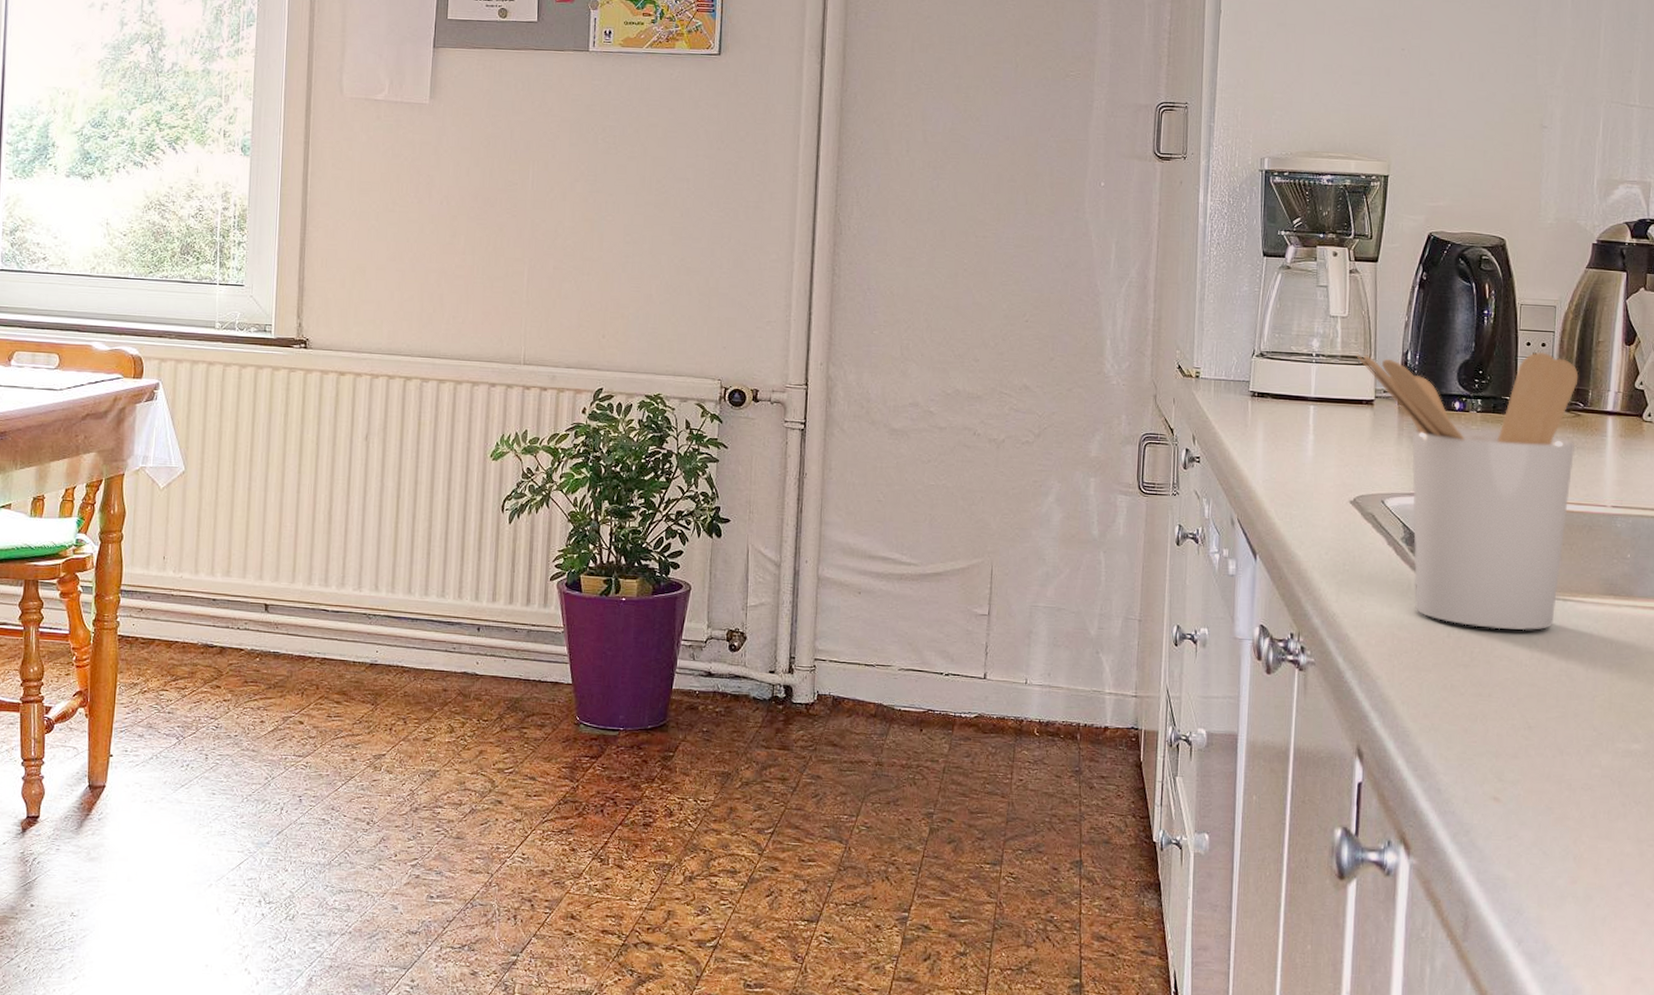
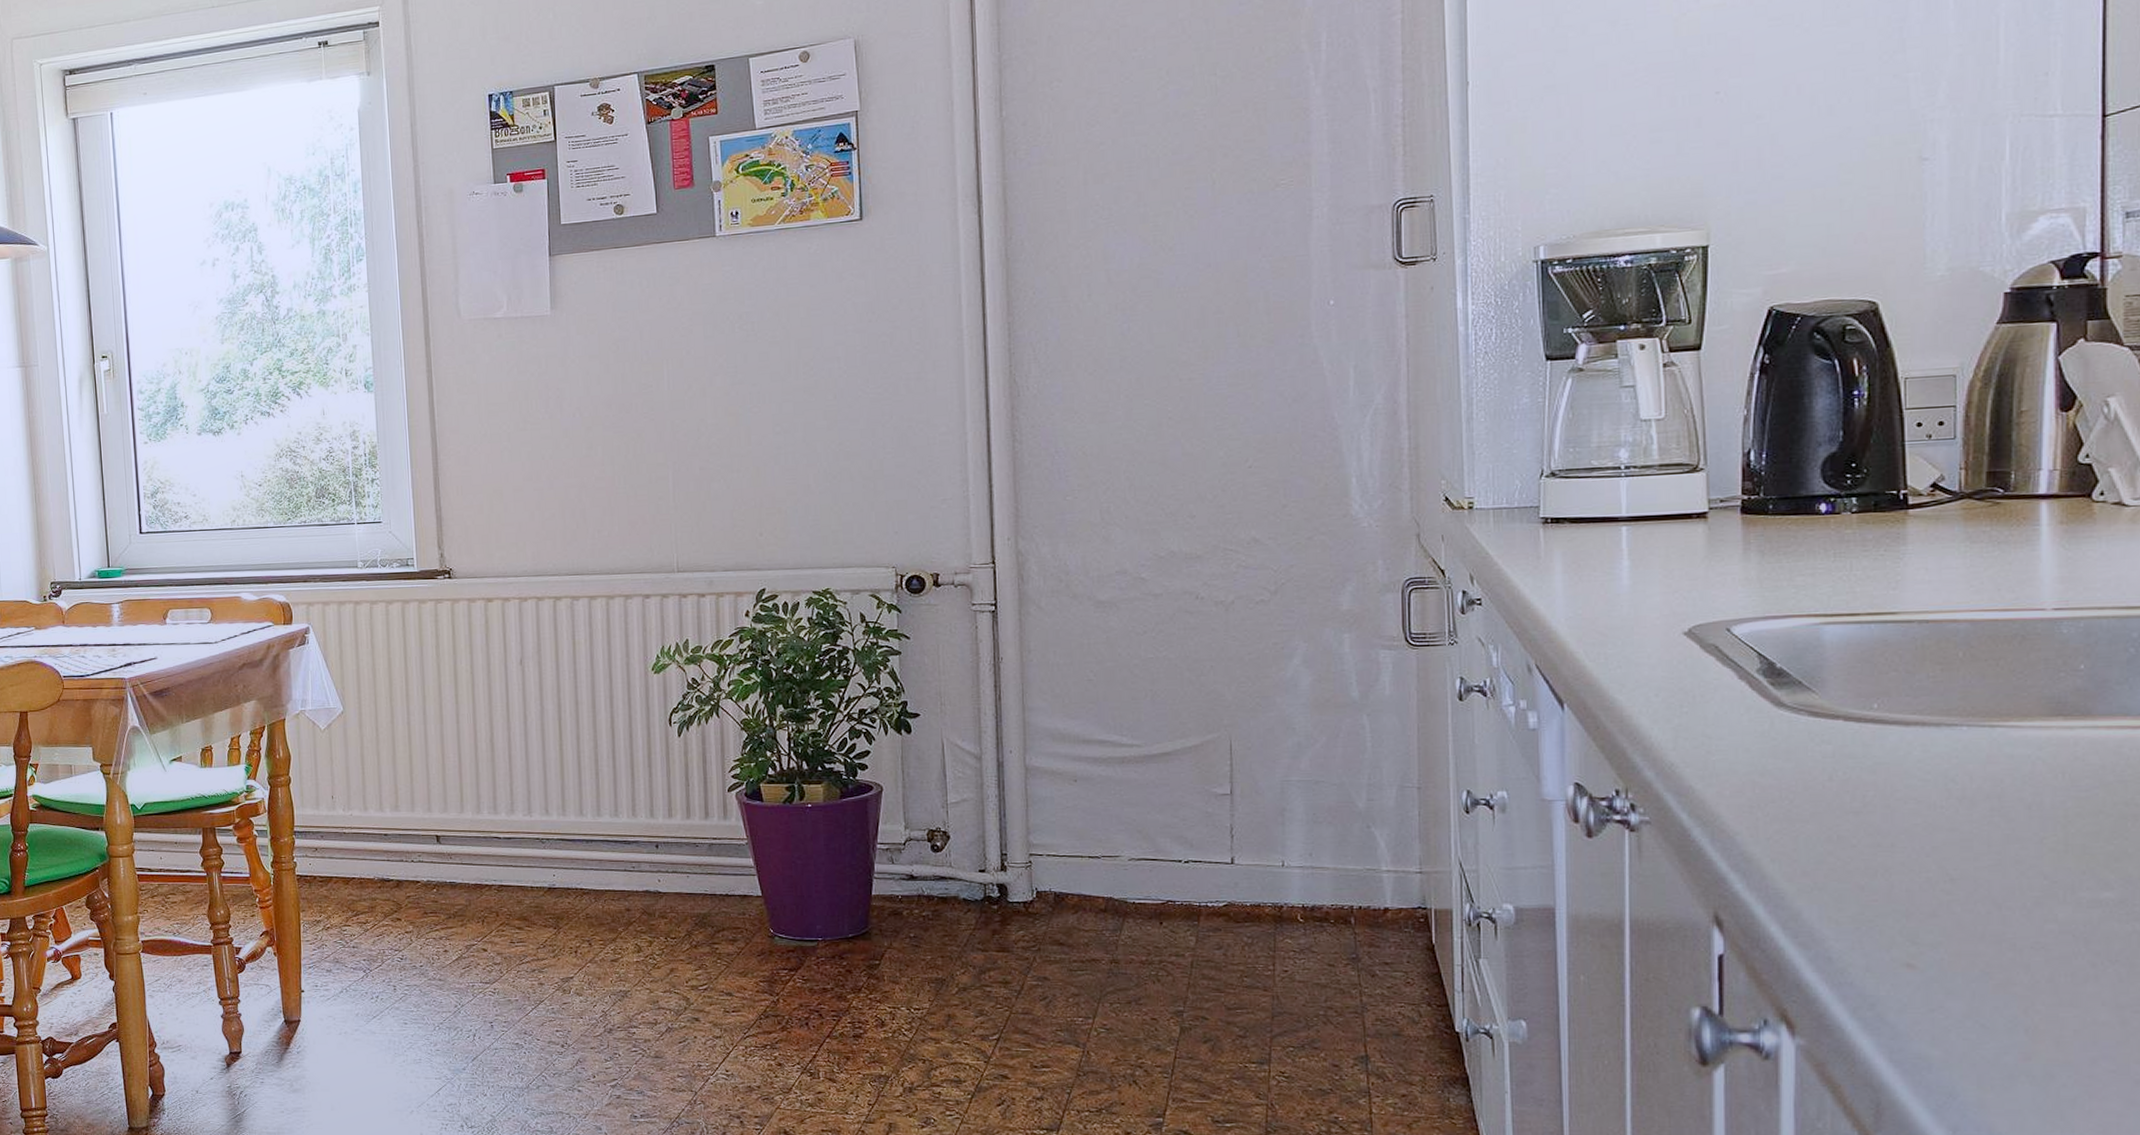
utensil holder: present [1356,351,1579,631] -> none [1679,431,1996,768]

